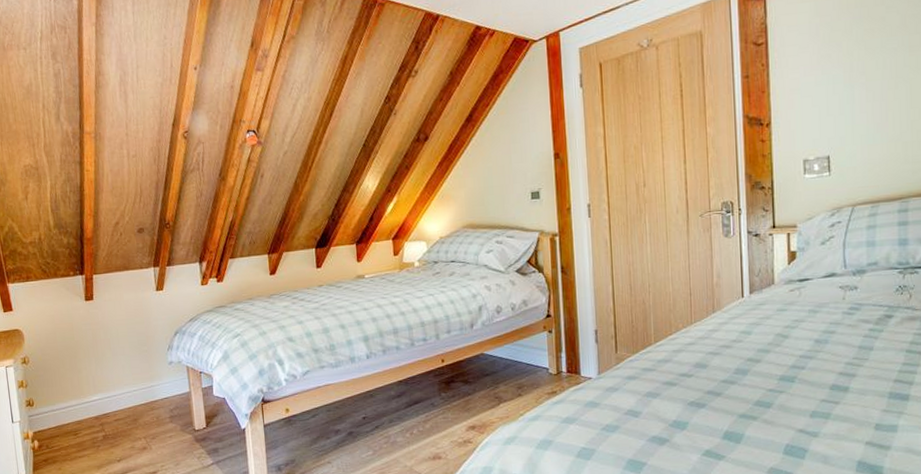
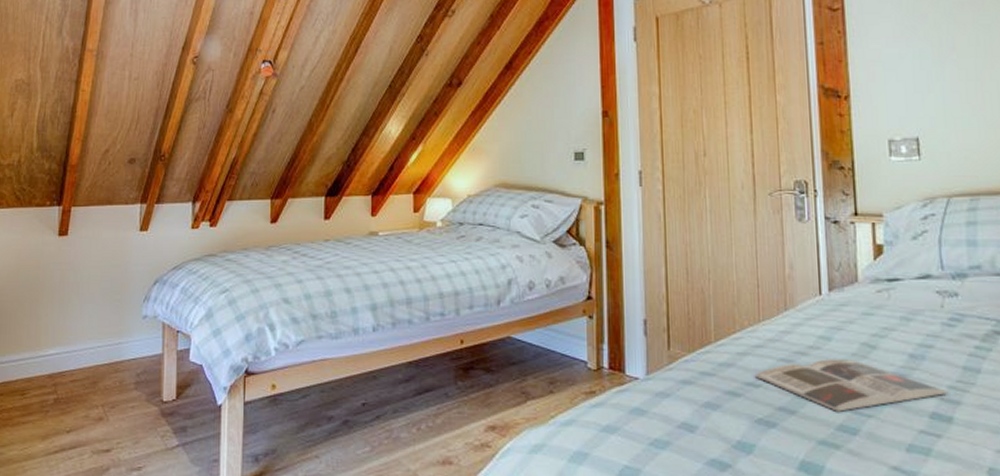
magazine: none [687,348,846,391] -> present [754,359,949,412]

